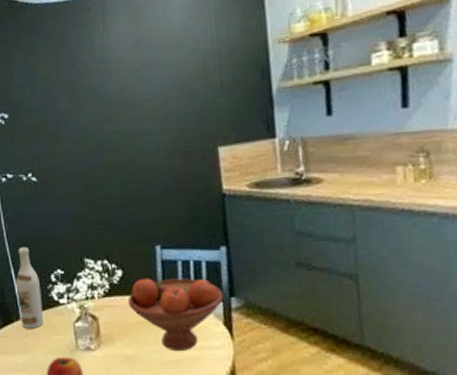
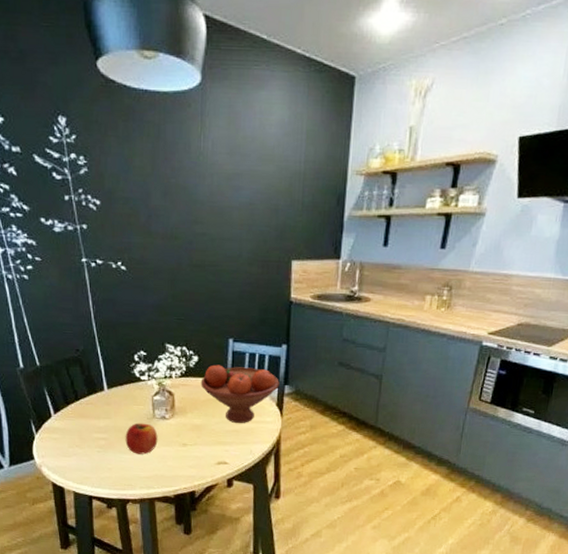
wine bottle: present [15,246,43,329] -> none [101,328,125,399]

